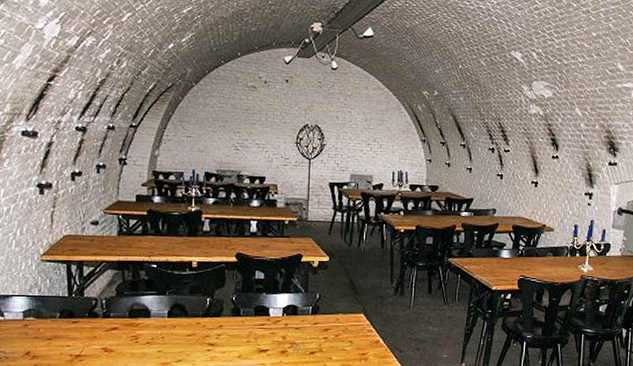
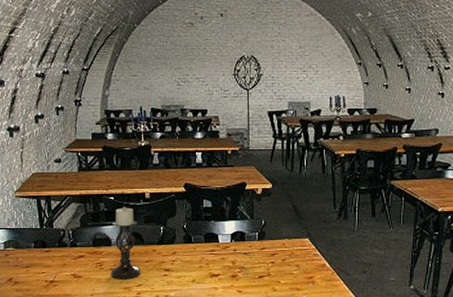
candle holder: none [147,275,182,354] -> present [111,206,141,280]

